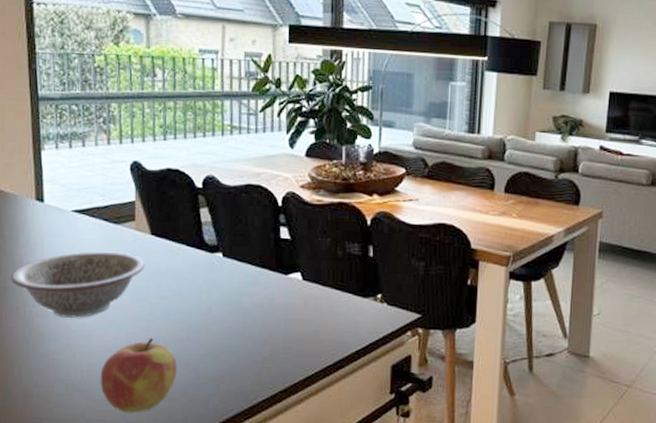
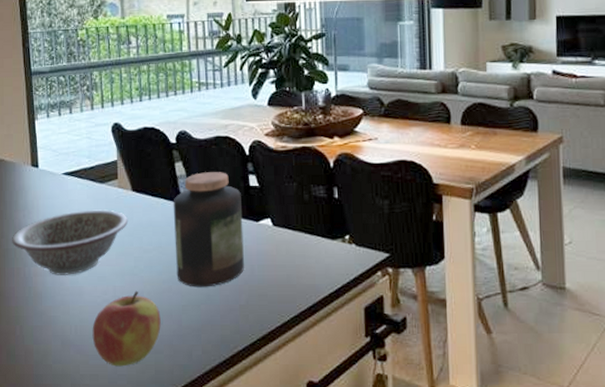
jar: none [195,220,271,338] -> present [173,172,244,287]

